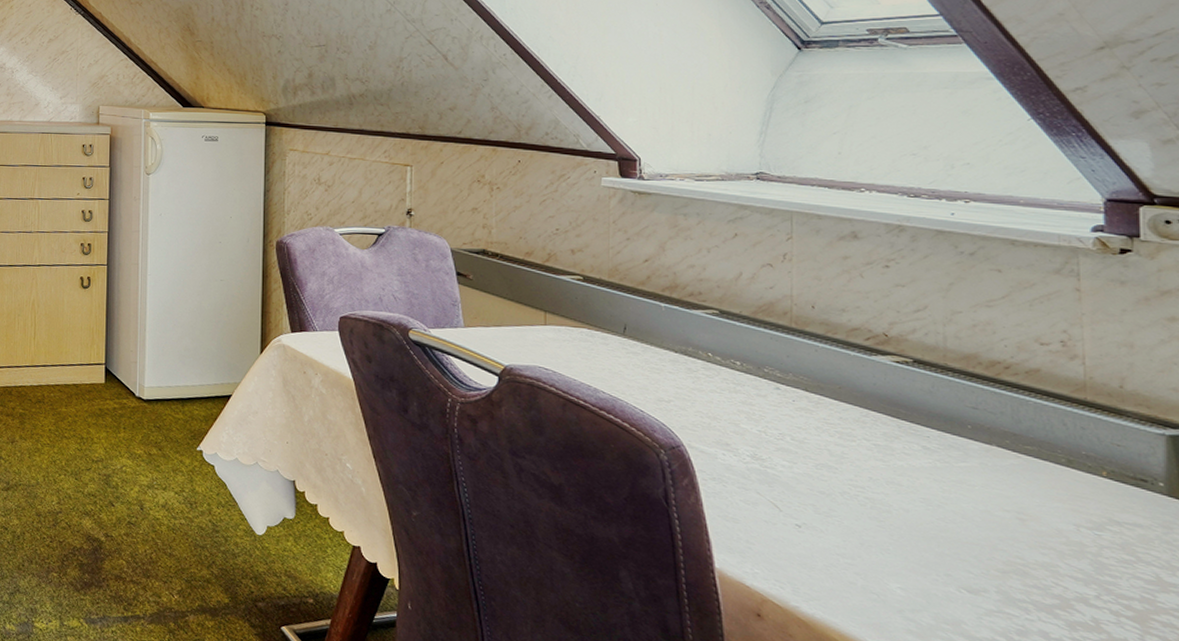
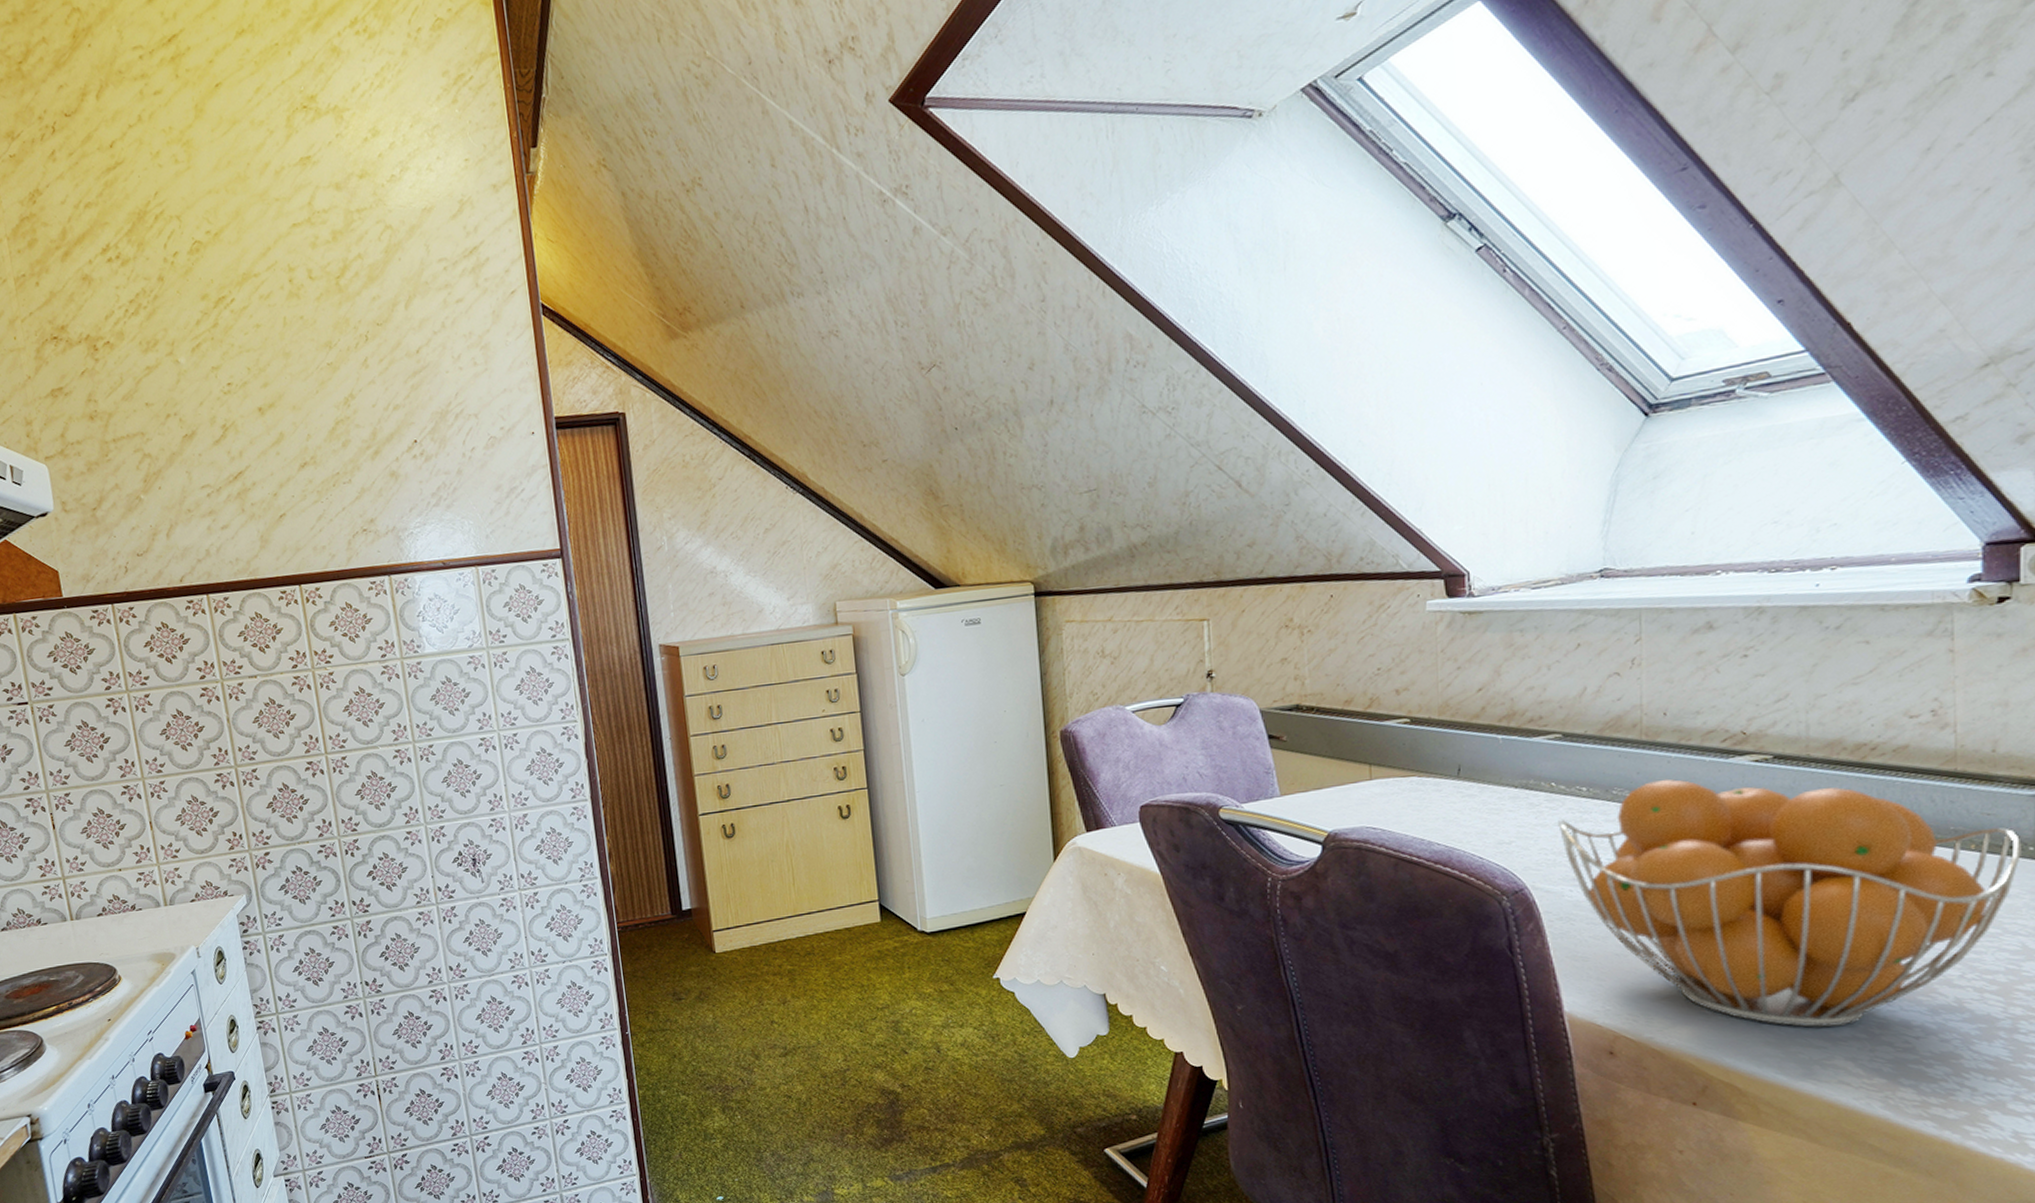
fruit basket: none [713,365,1153,626] -> present [1558,778,2023,1027]

